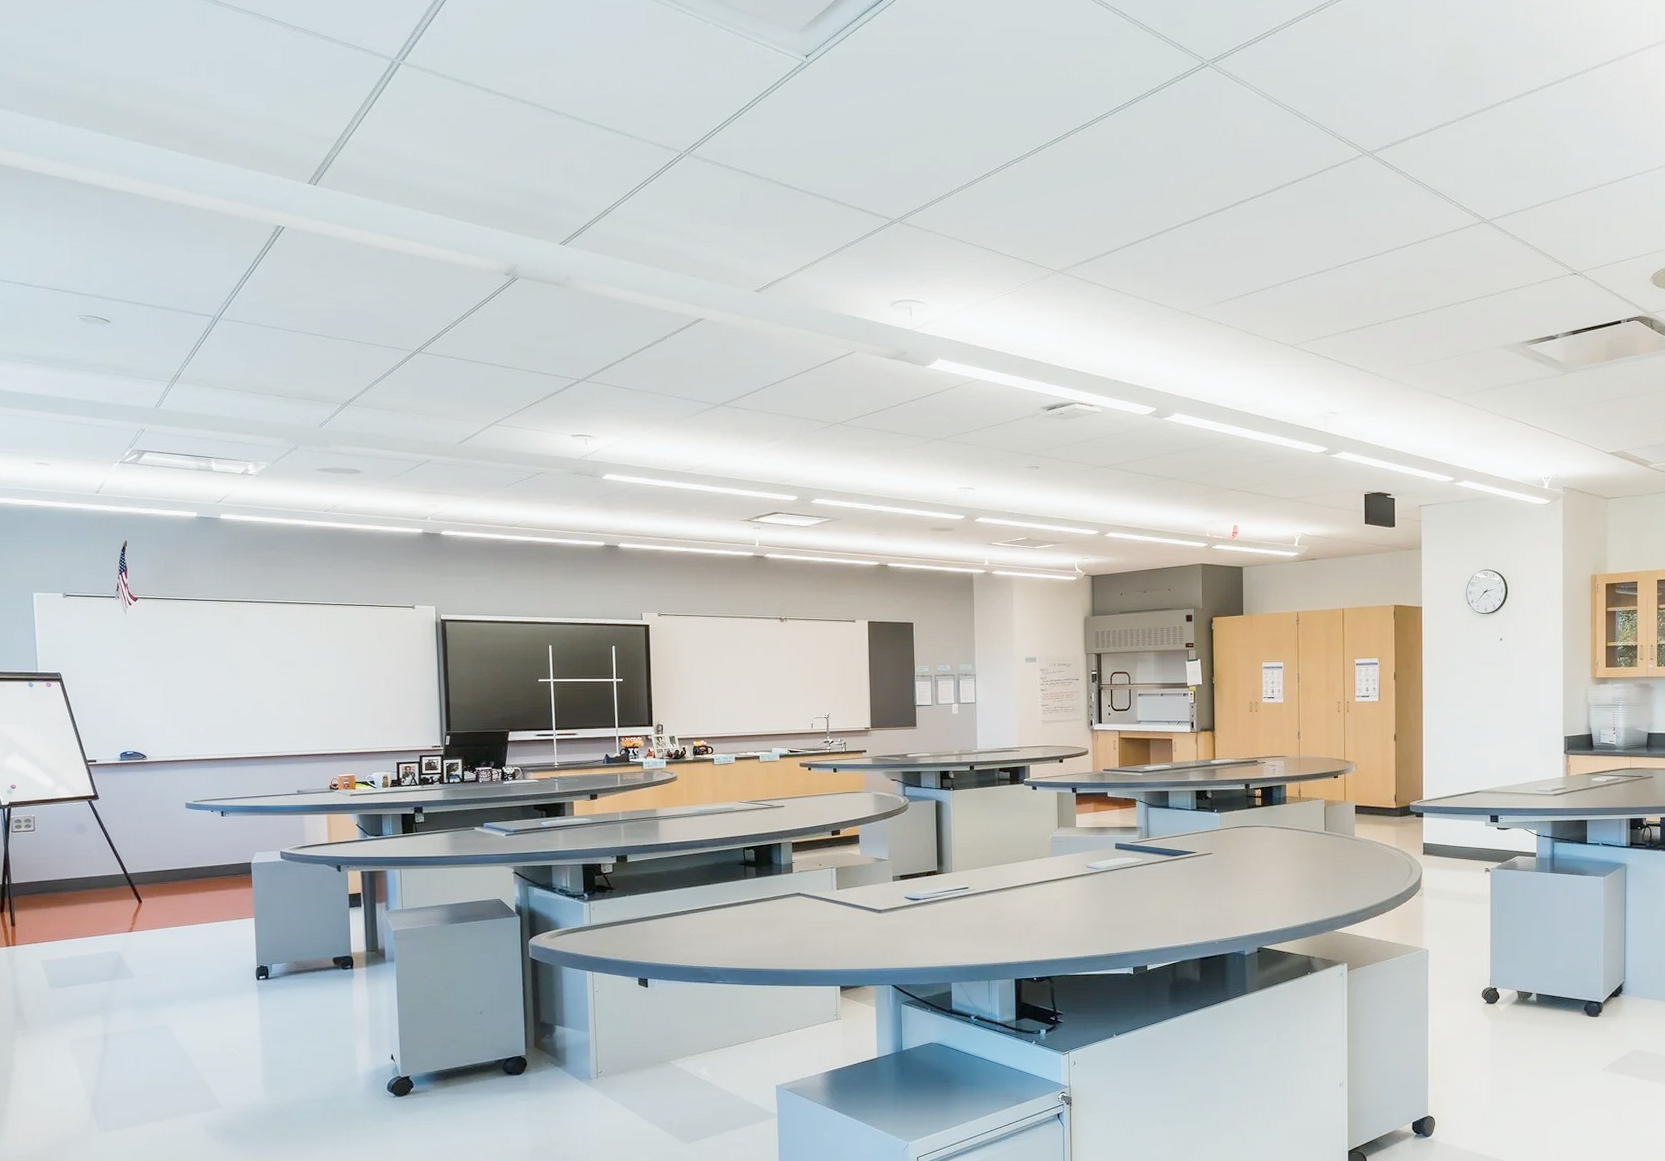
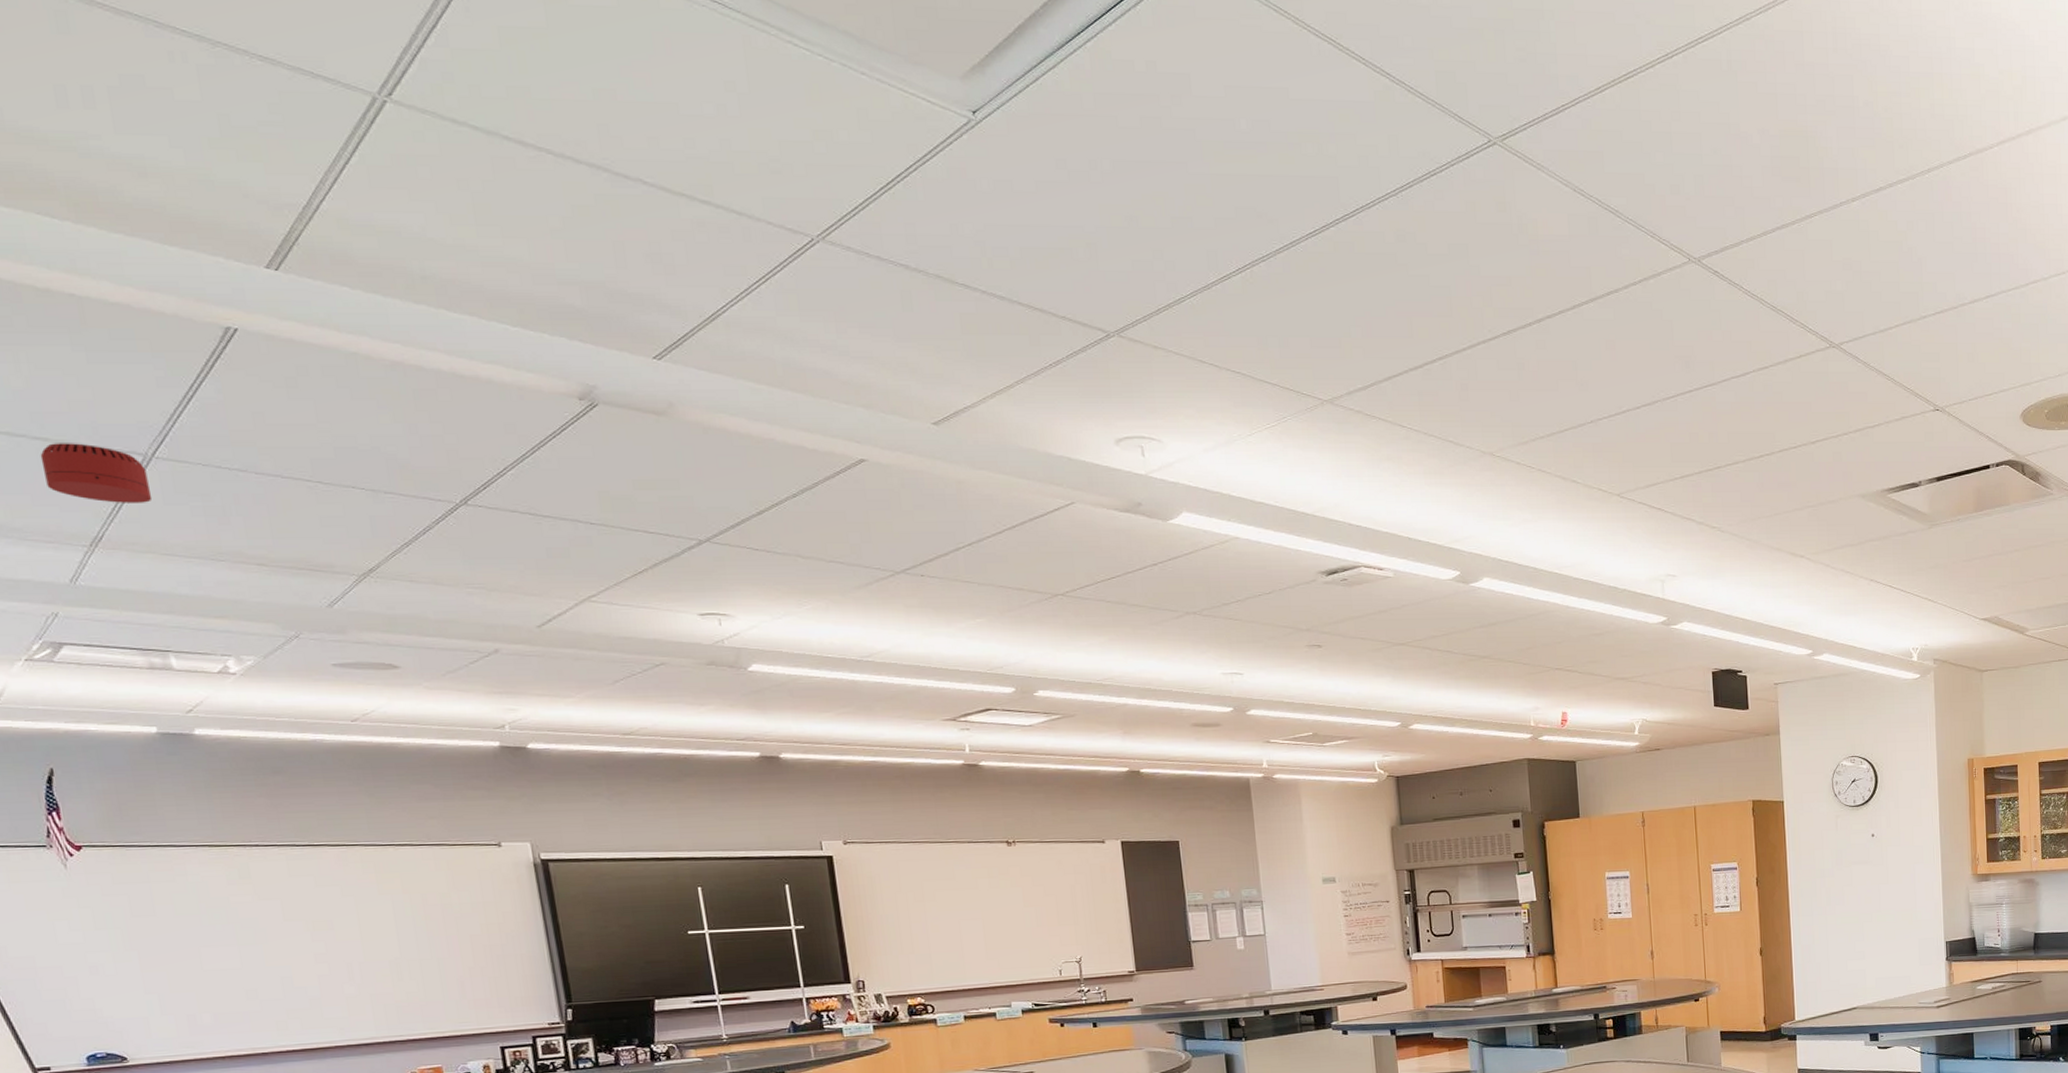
smoke detector: none [148,308,215,351] -> present [40,443,153,503]

